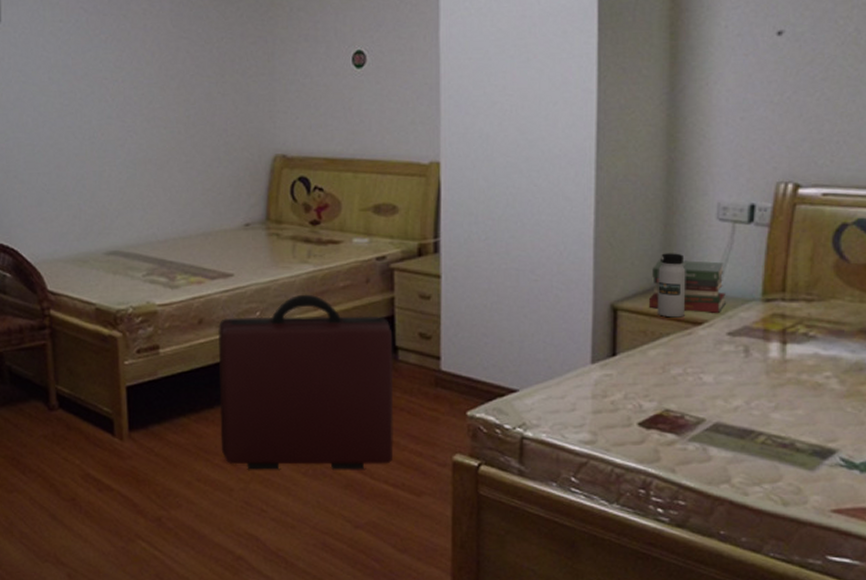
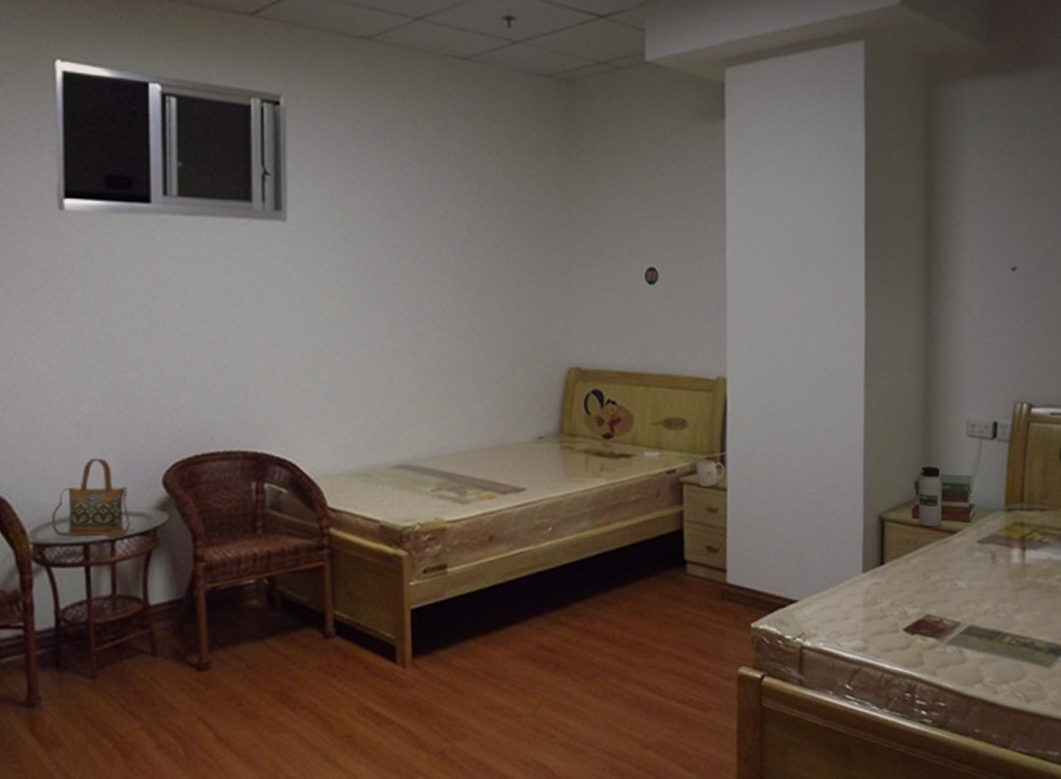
briefcase: present [217,294,394,470] -> none [508,508,683,693]
mug: none [407,246,438,274] -> present [696,460,725,487]

